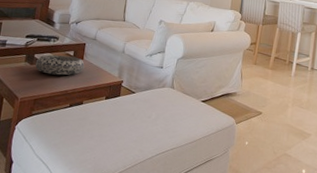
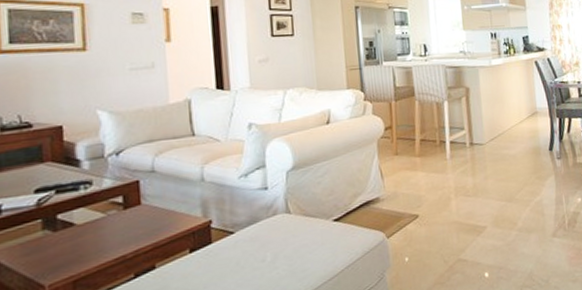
decorative bowl: present [35,54,85,76] -> none [61,203,146,239]

